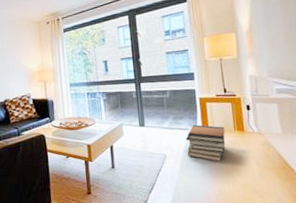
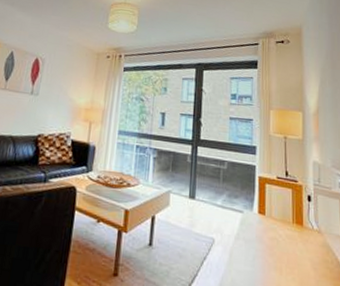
book stack: present [186,124,226,161] -> none [238,207,282,259]

